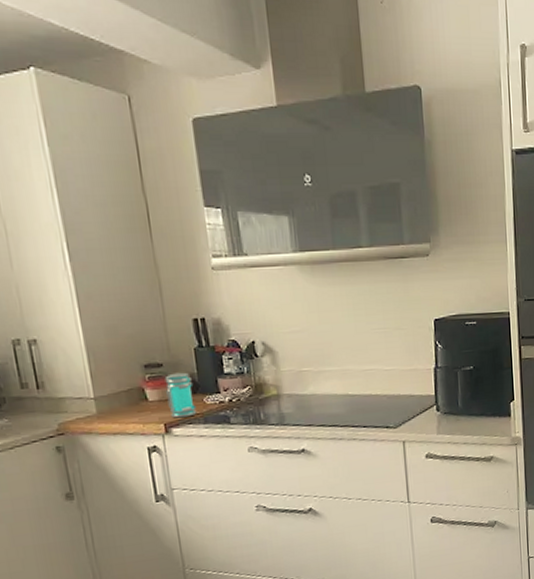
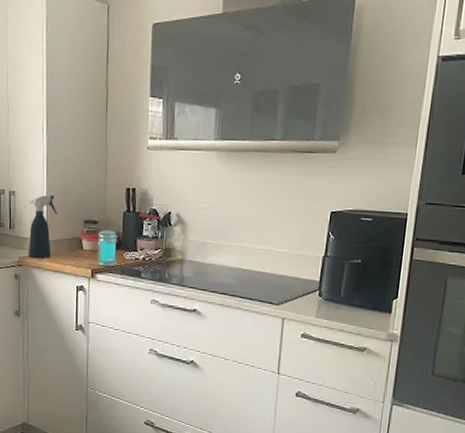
spray bottle: none [60,339,105,422] -> present [28,195,57,258]

